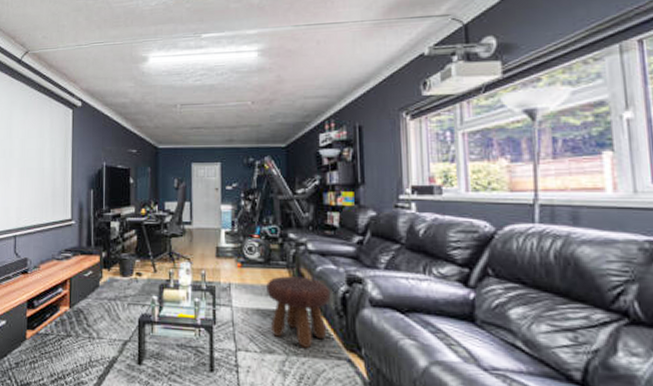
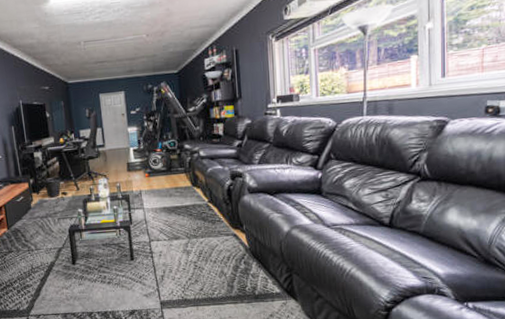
footstool: present [266,276,331,348] -> none [170,178,220,231]

